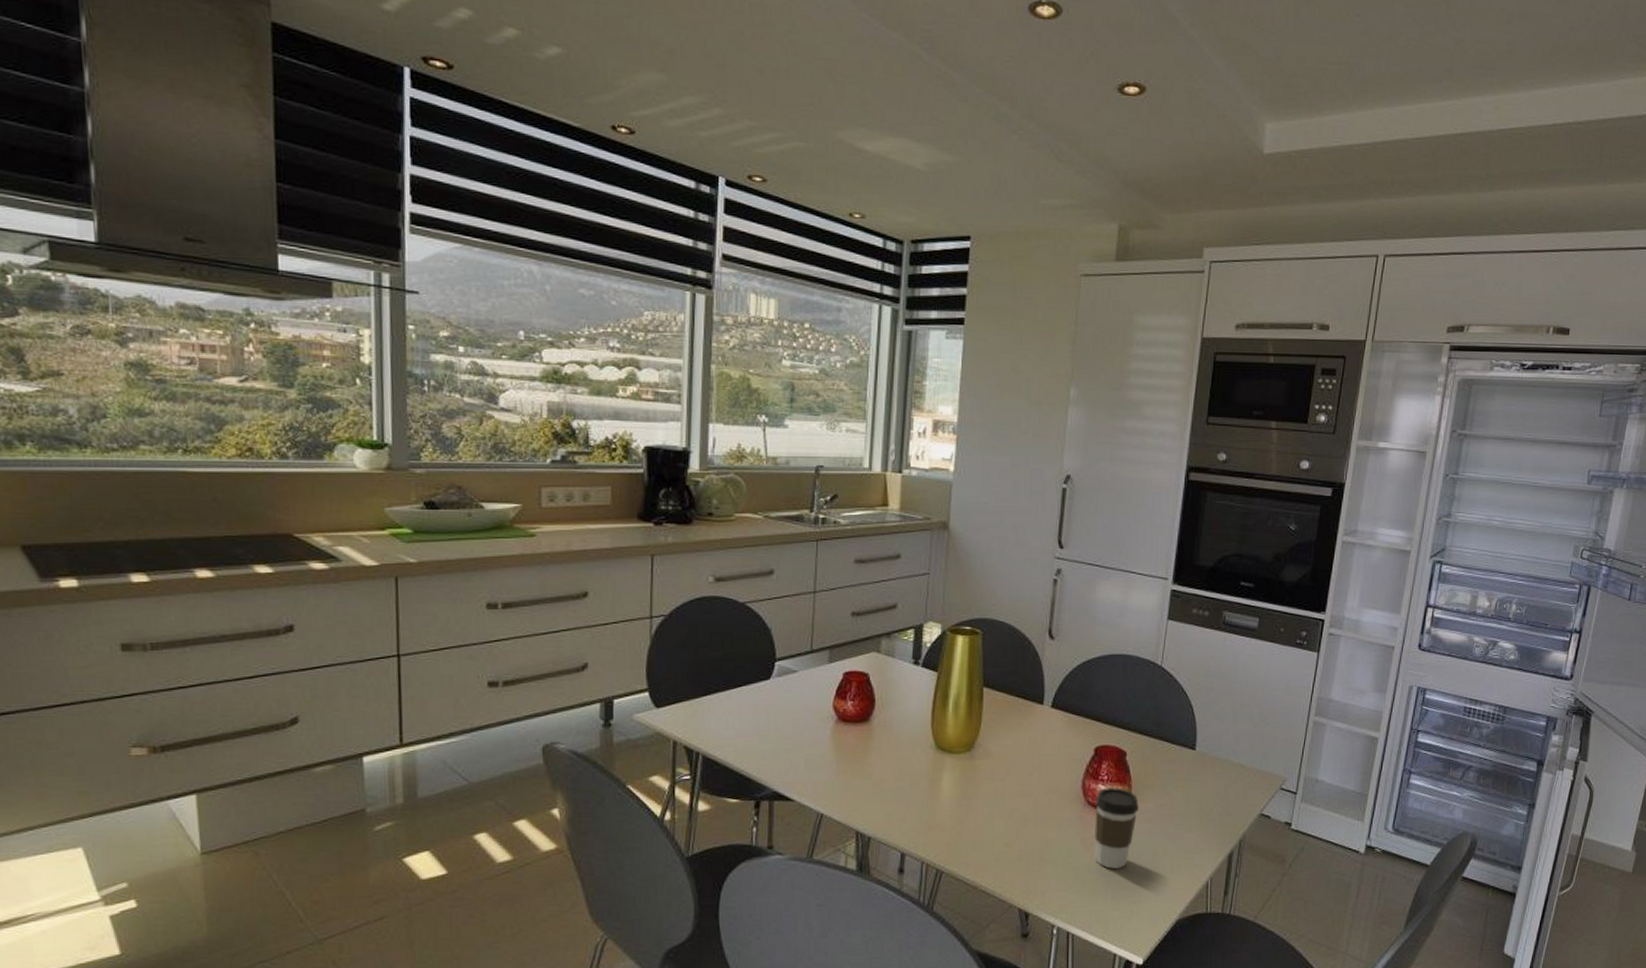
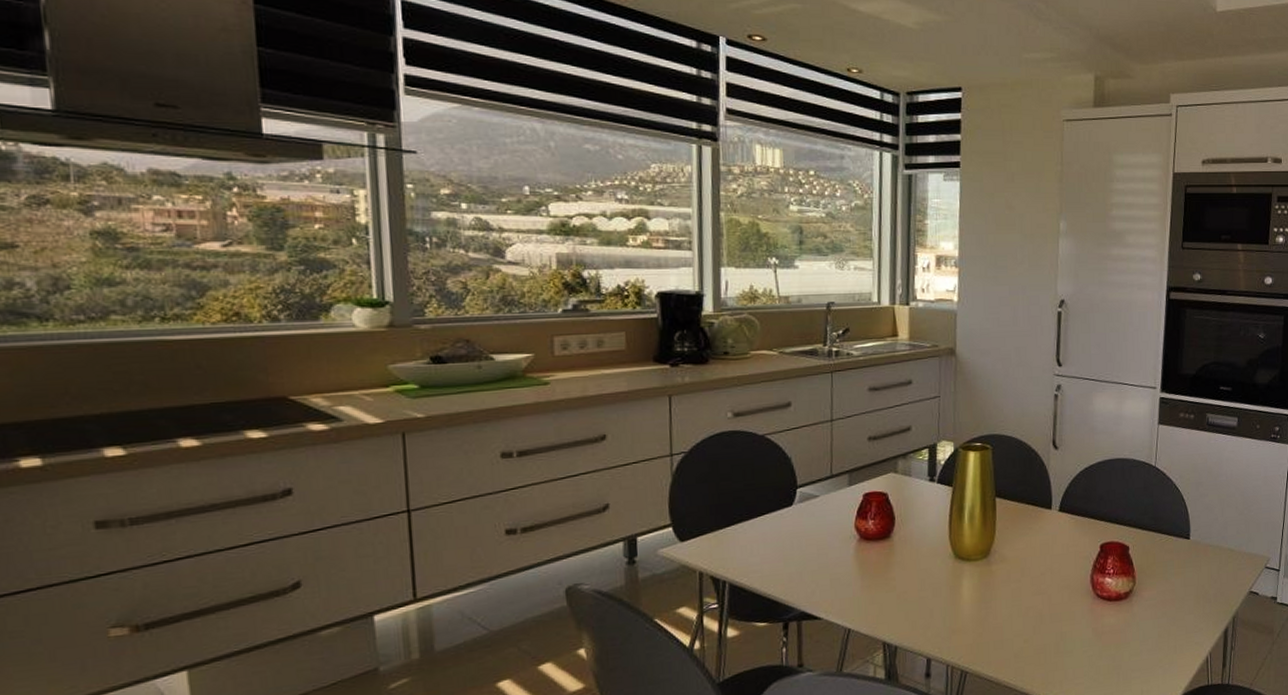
coffee cup: present [1094,788,1139,869] -> none [1103,579,1143,654]

